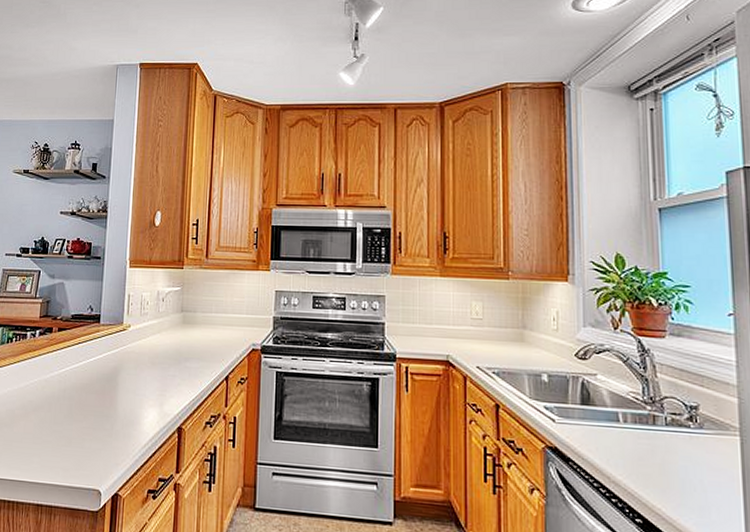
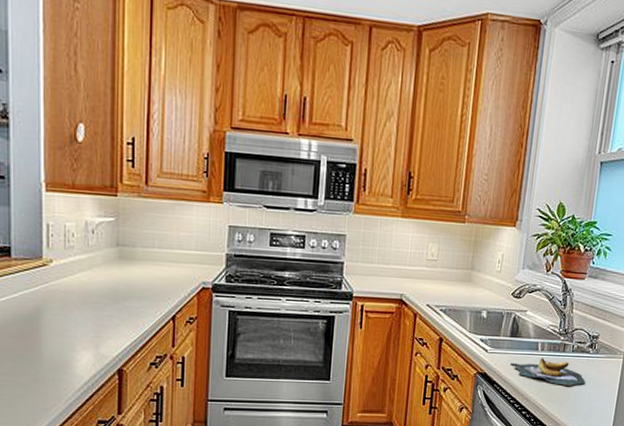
banana bunch: none [586,432,693,469] -> present [510,358,586,386]

